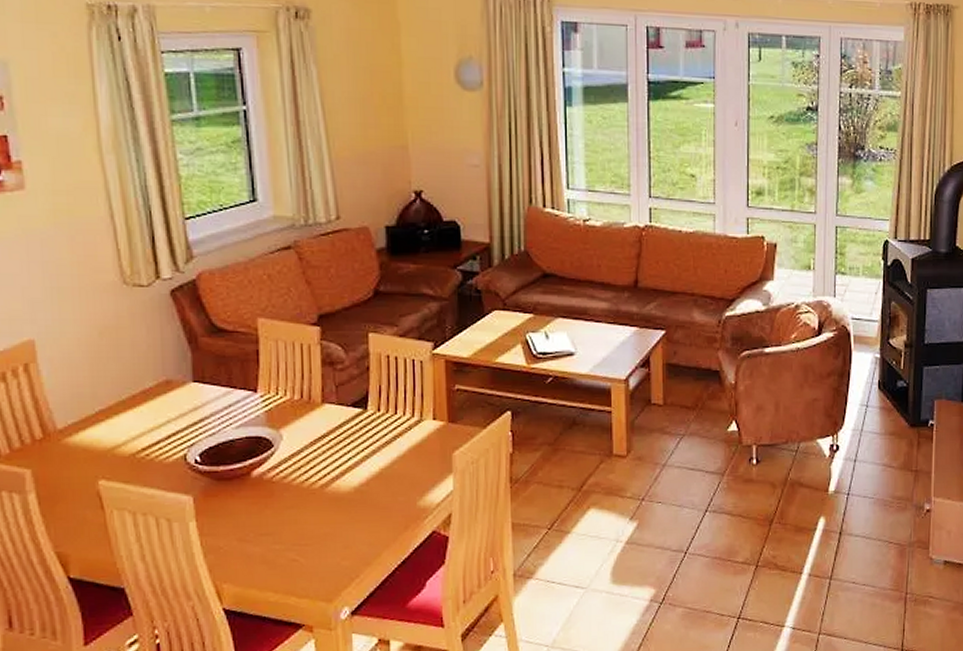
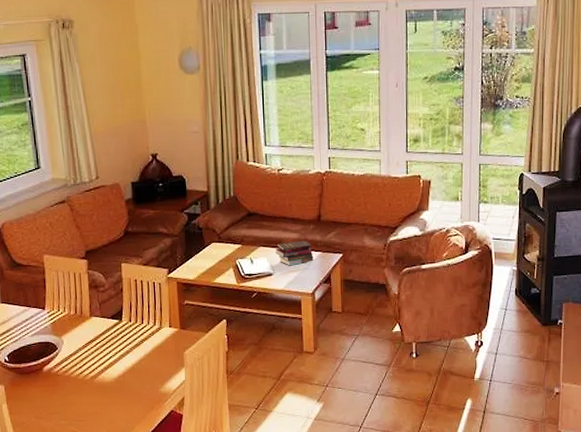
books: none [578,312,628,344] -> present [275,241,314,266]

